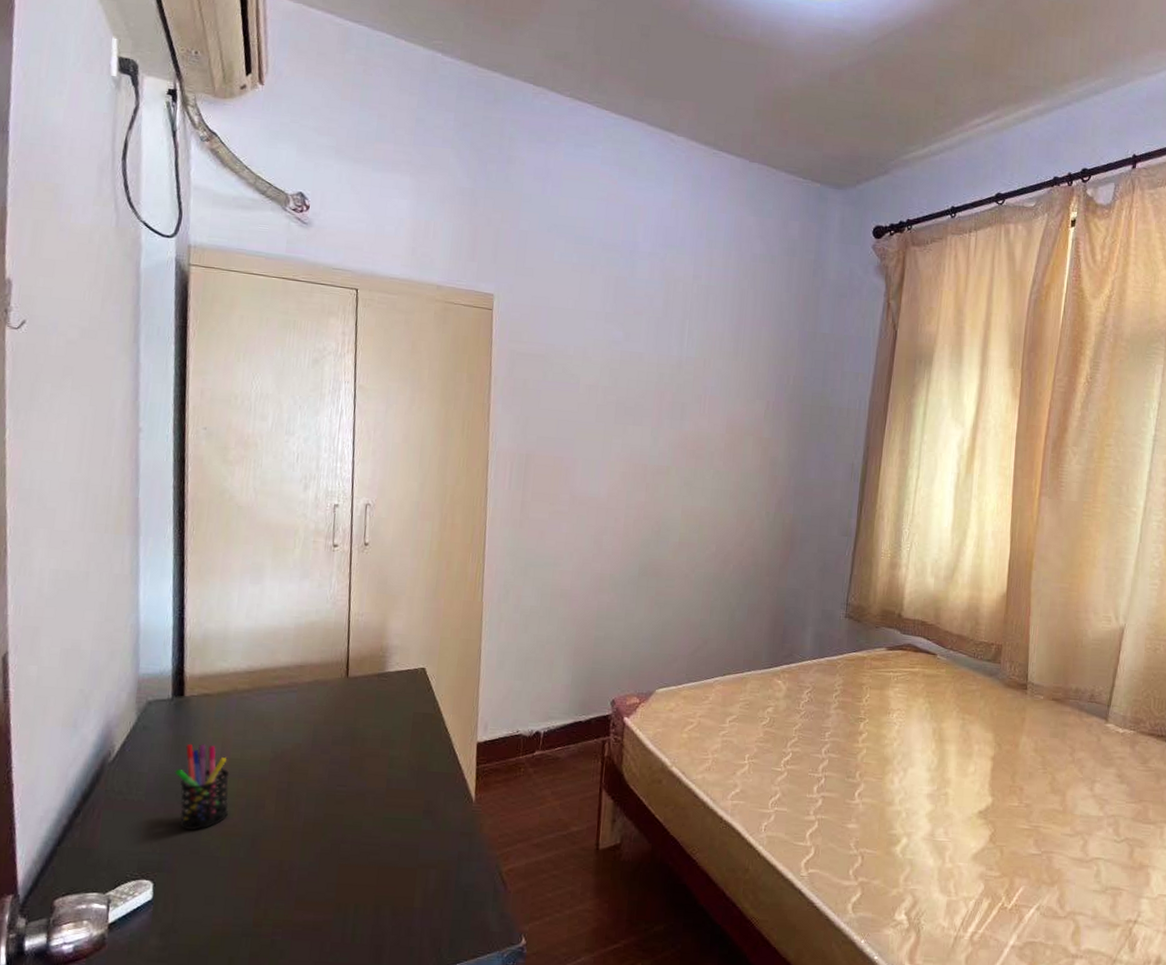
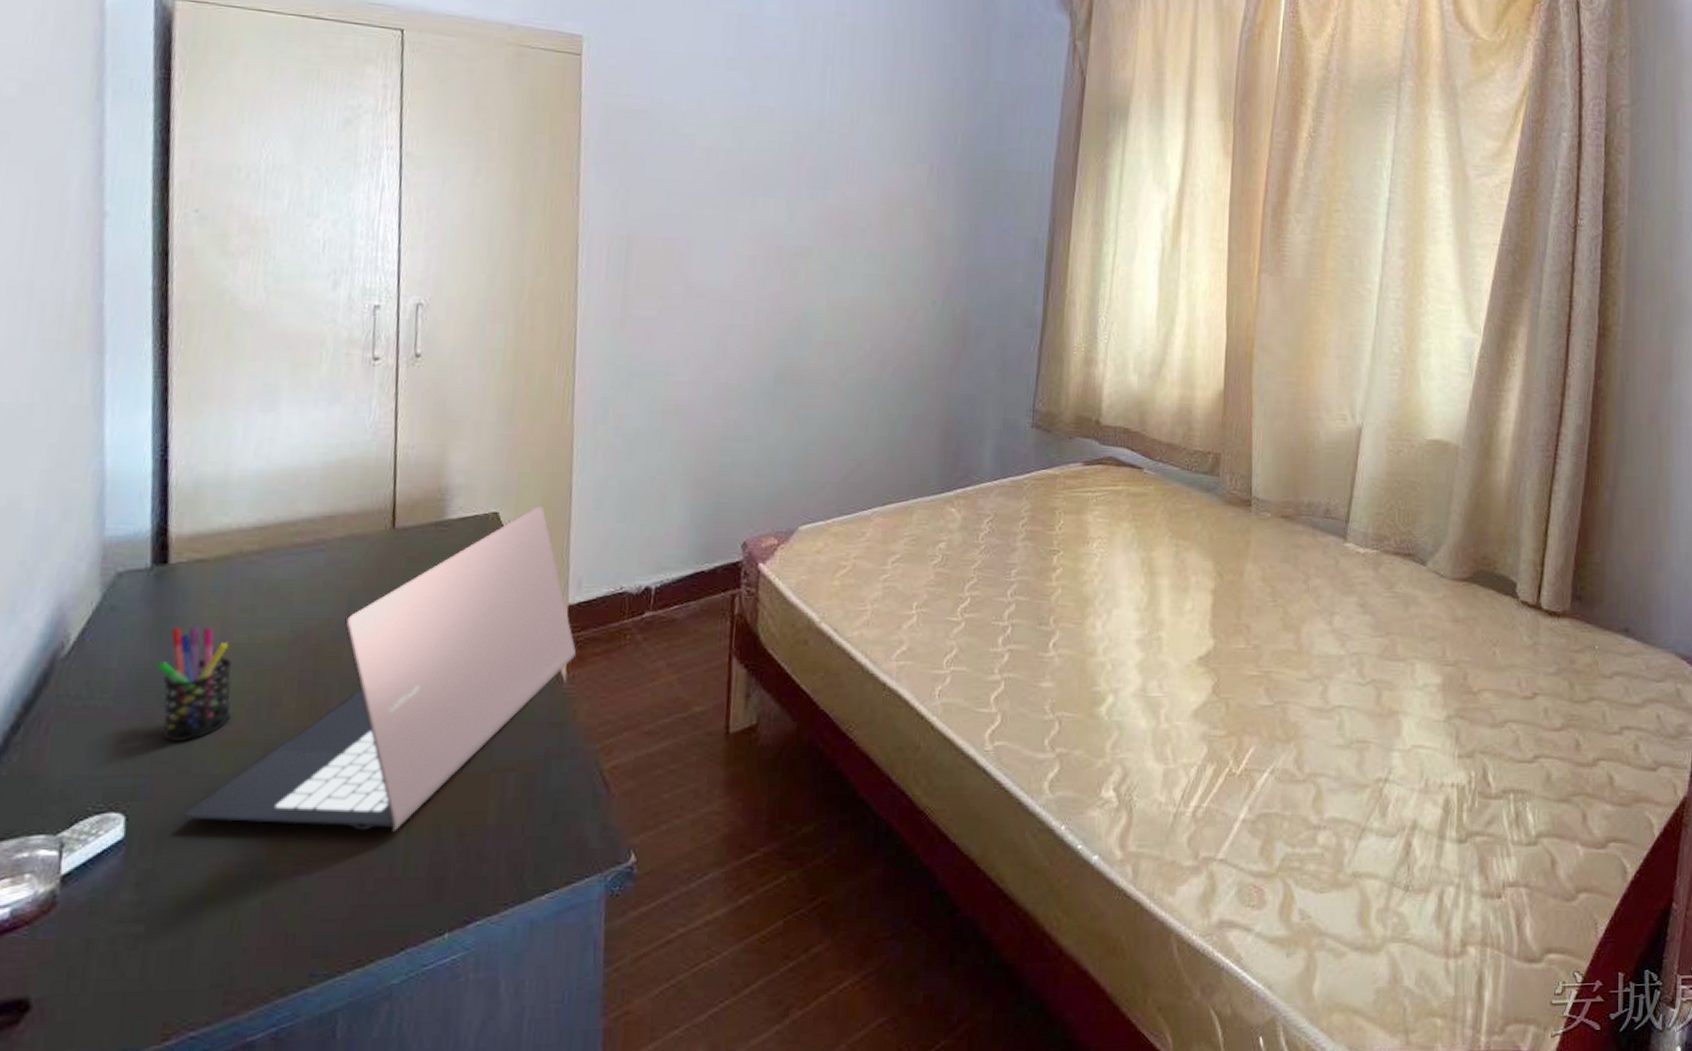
laptop: none [195,664,483,908] -> present [184,506,576,832]

